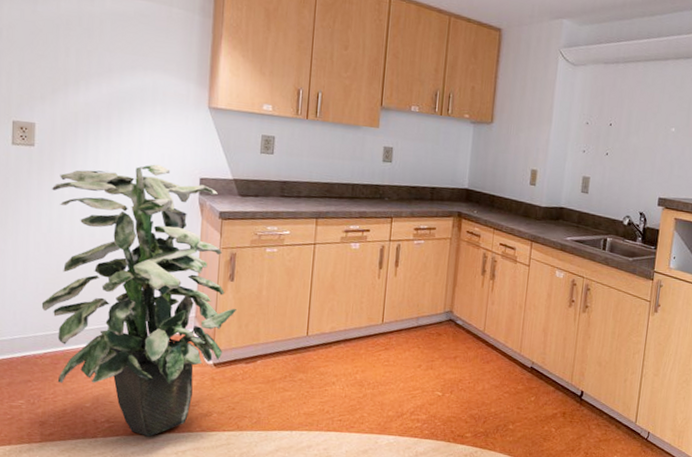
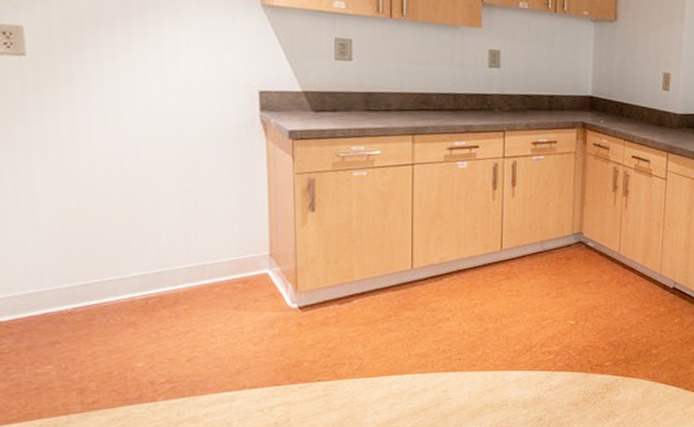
indoor plant: present [41,164,236,437] -> none [56,75,322,395]

